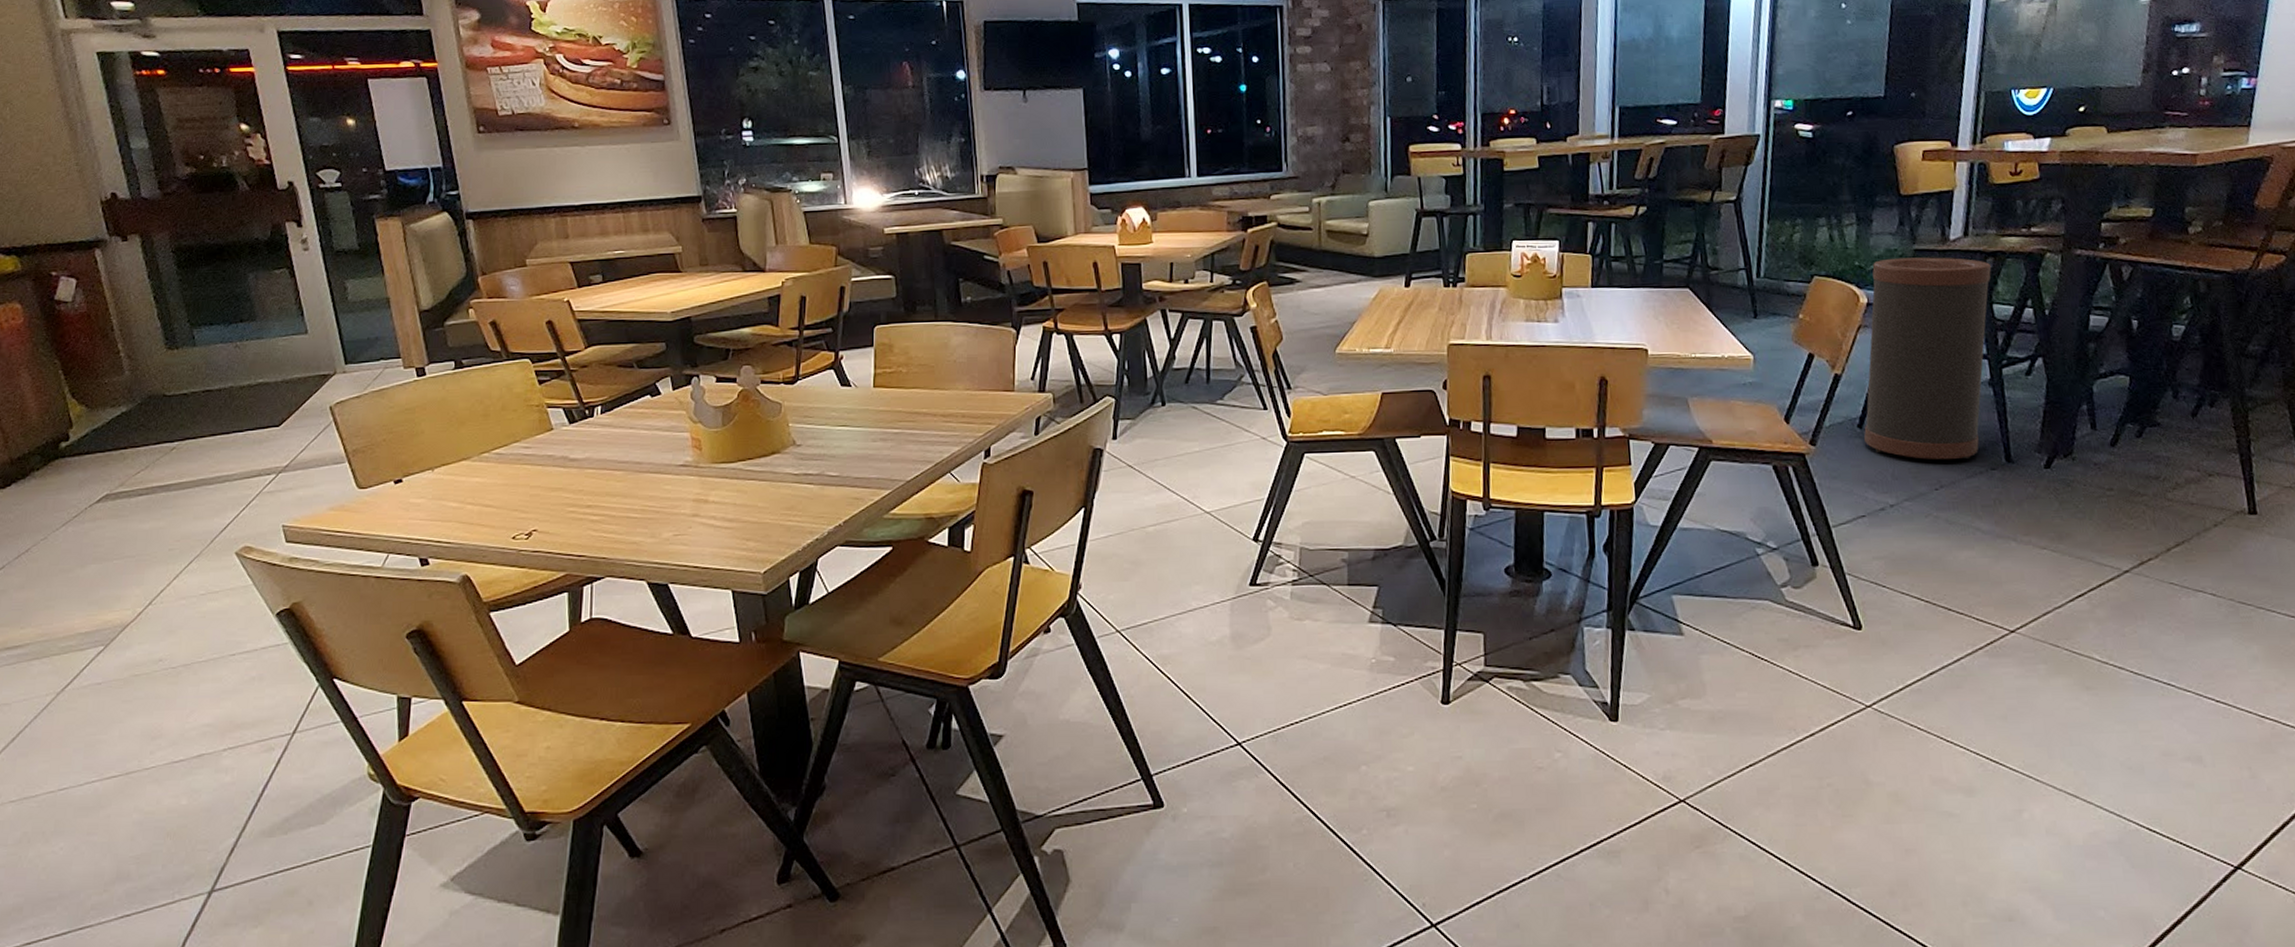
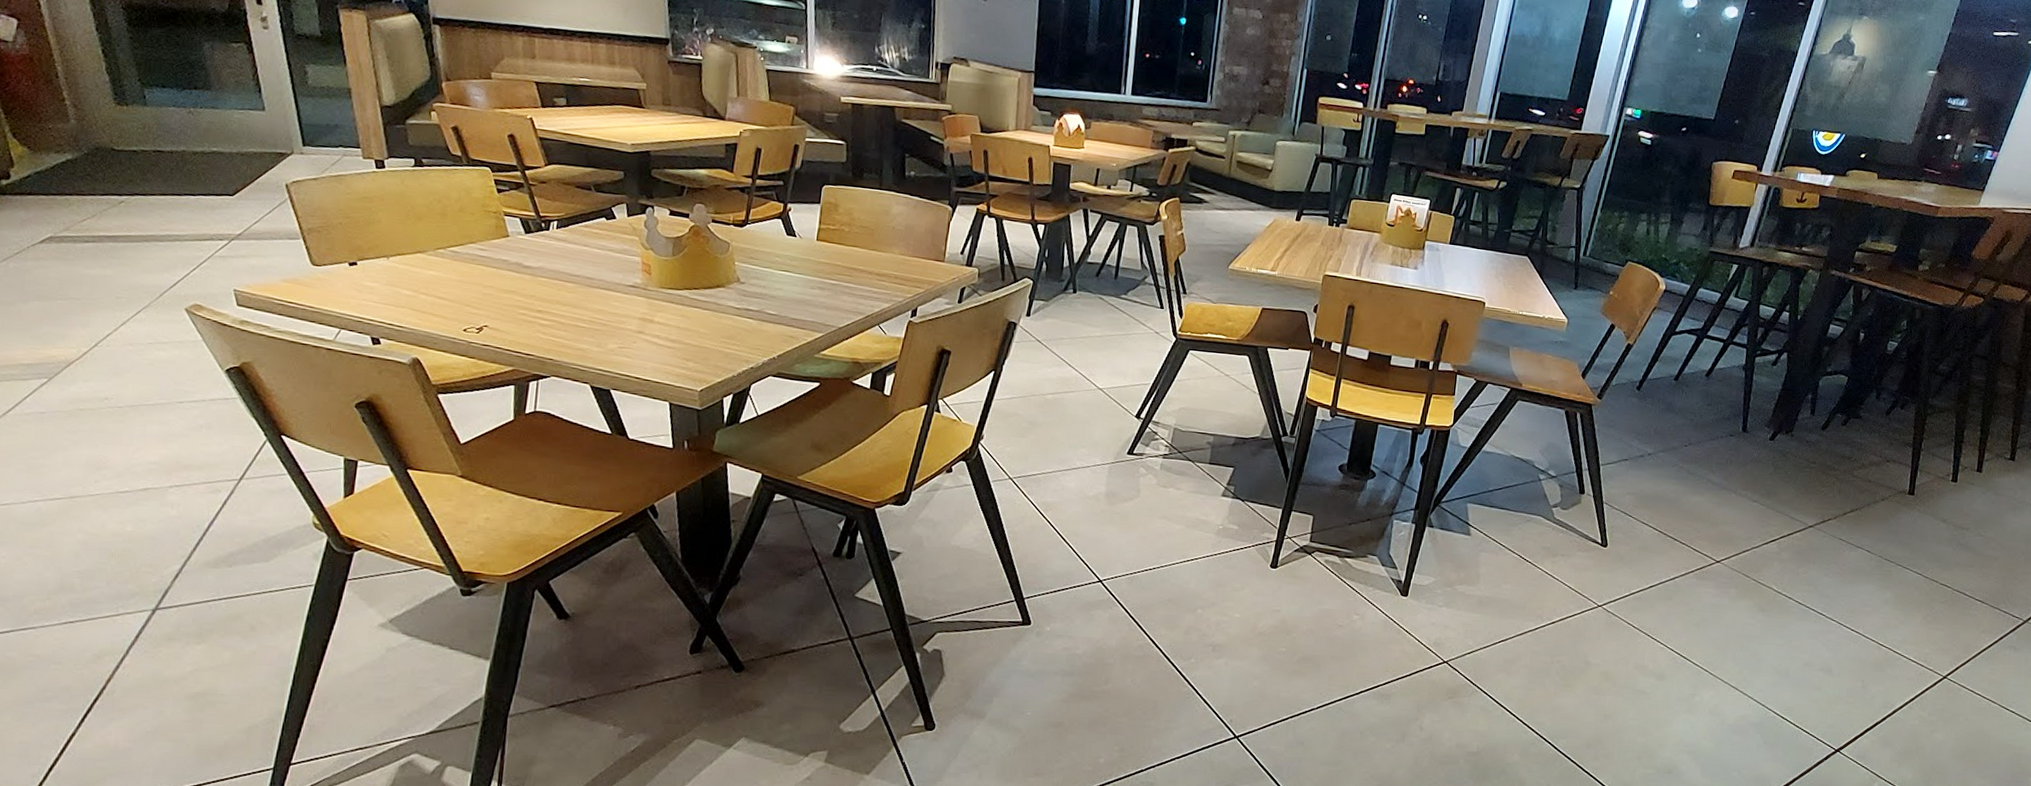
trash can: present [1863,257,1992,460] -> none [1639,255,1766,426]

